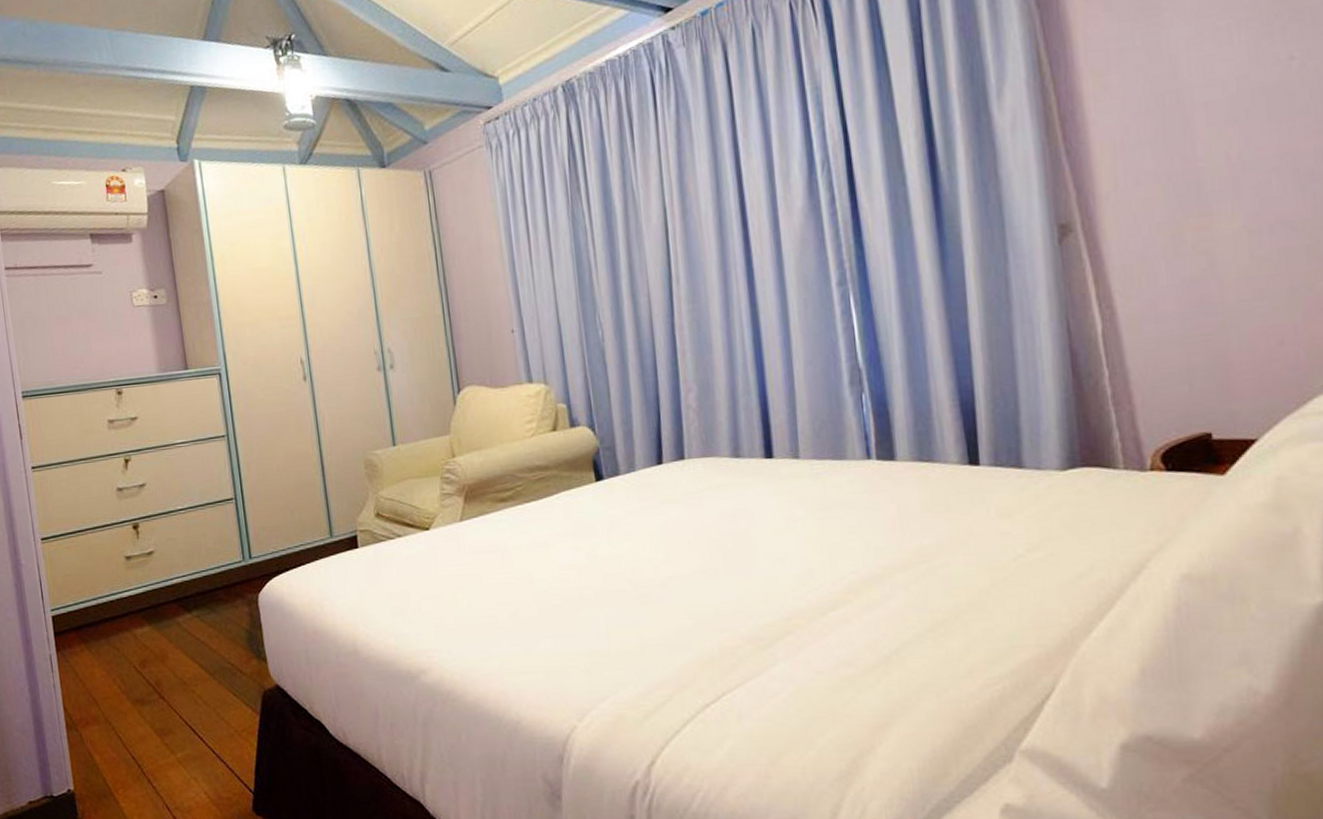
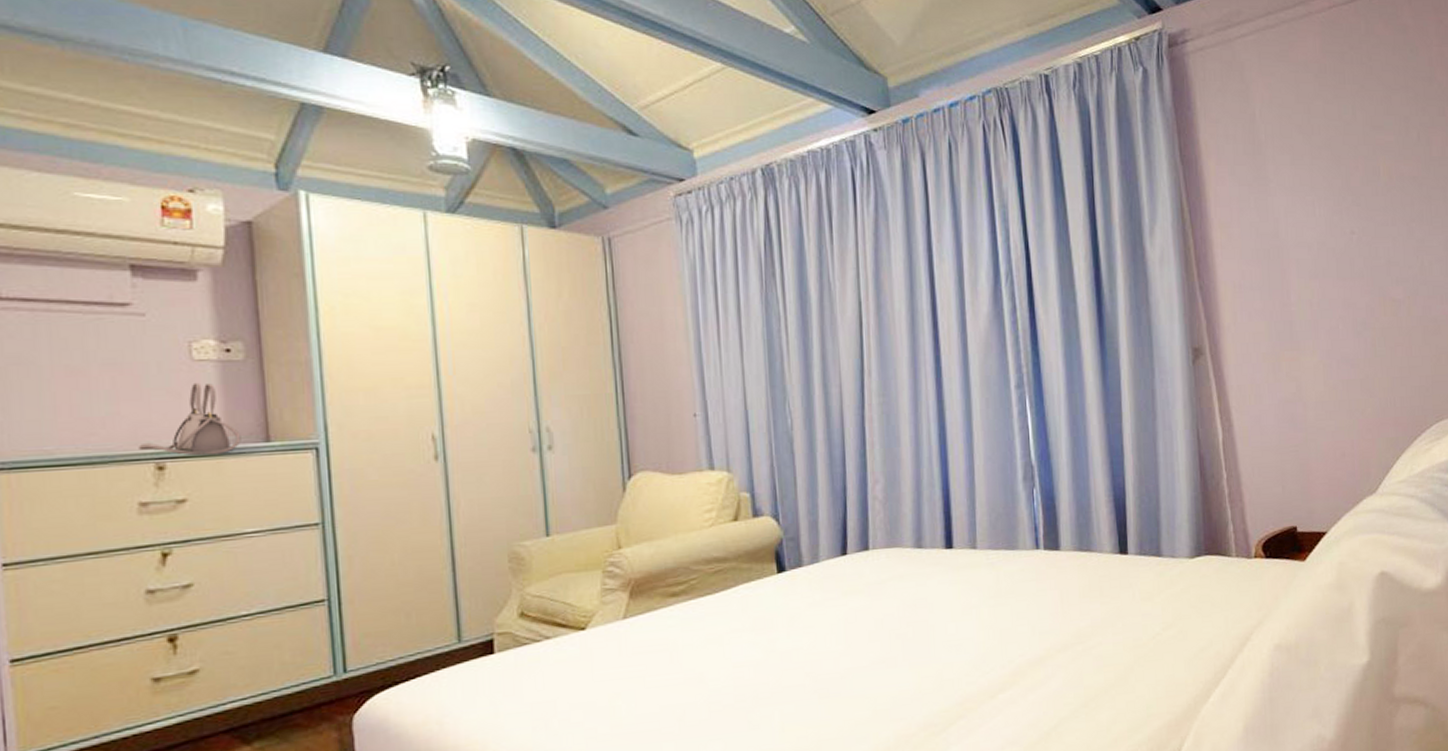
handbag: none [105,324,169,383] -> present [138,382,241,456]

